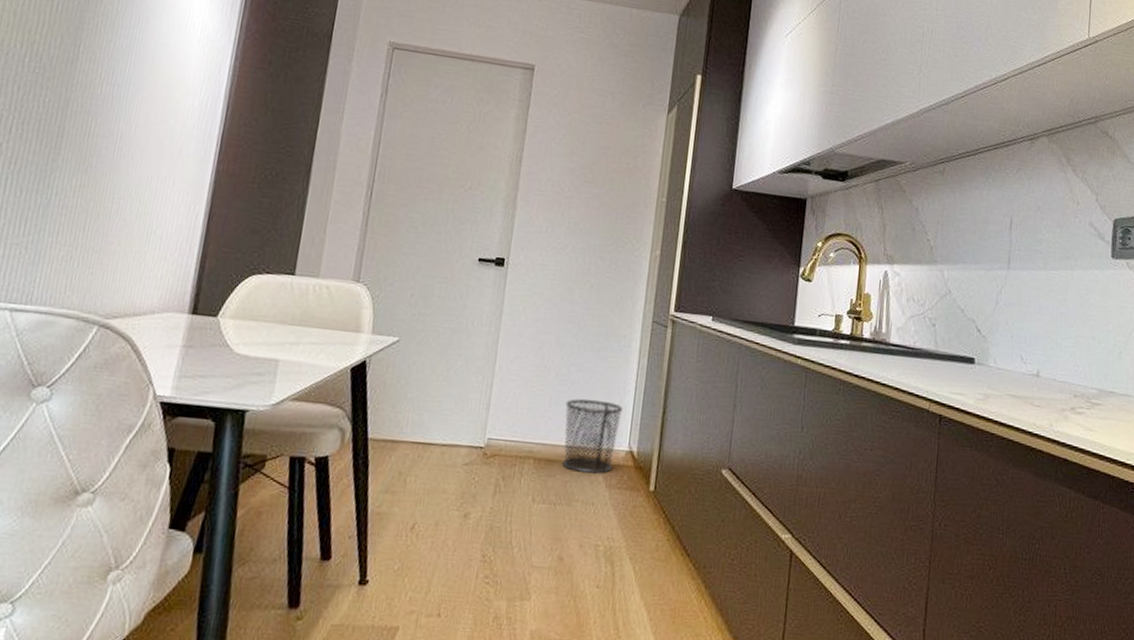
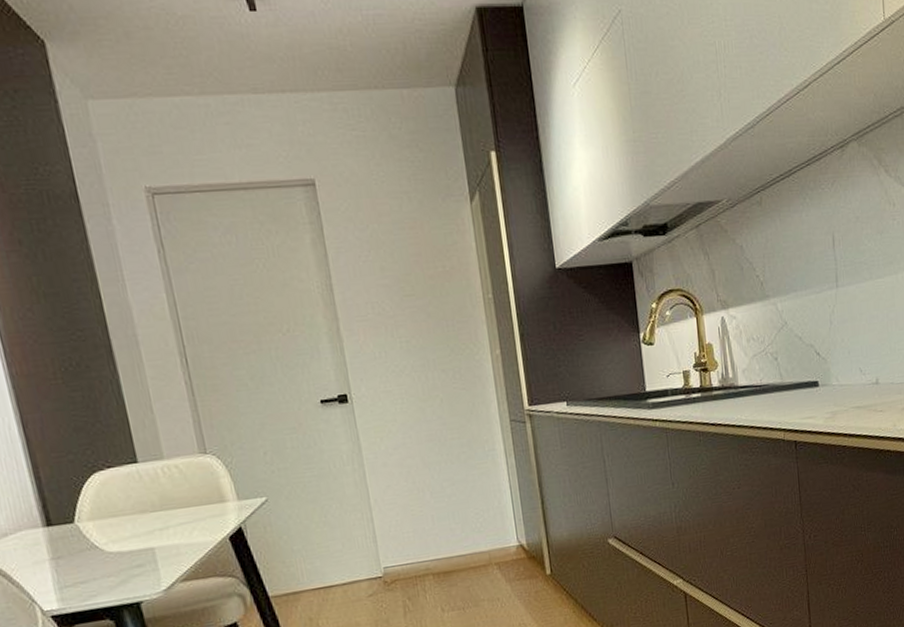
waste bin: present [562,399,624,474] -> none [448,505,507,576]

